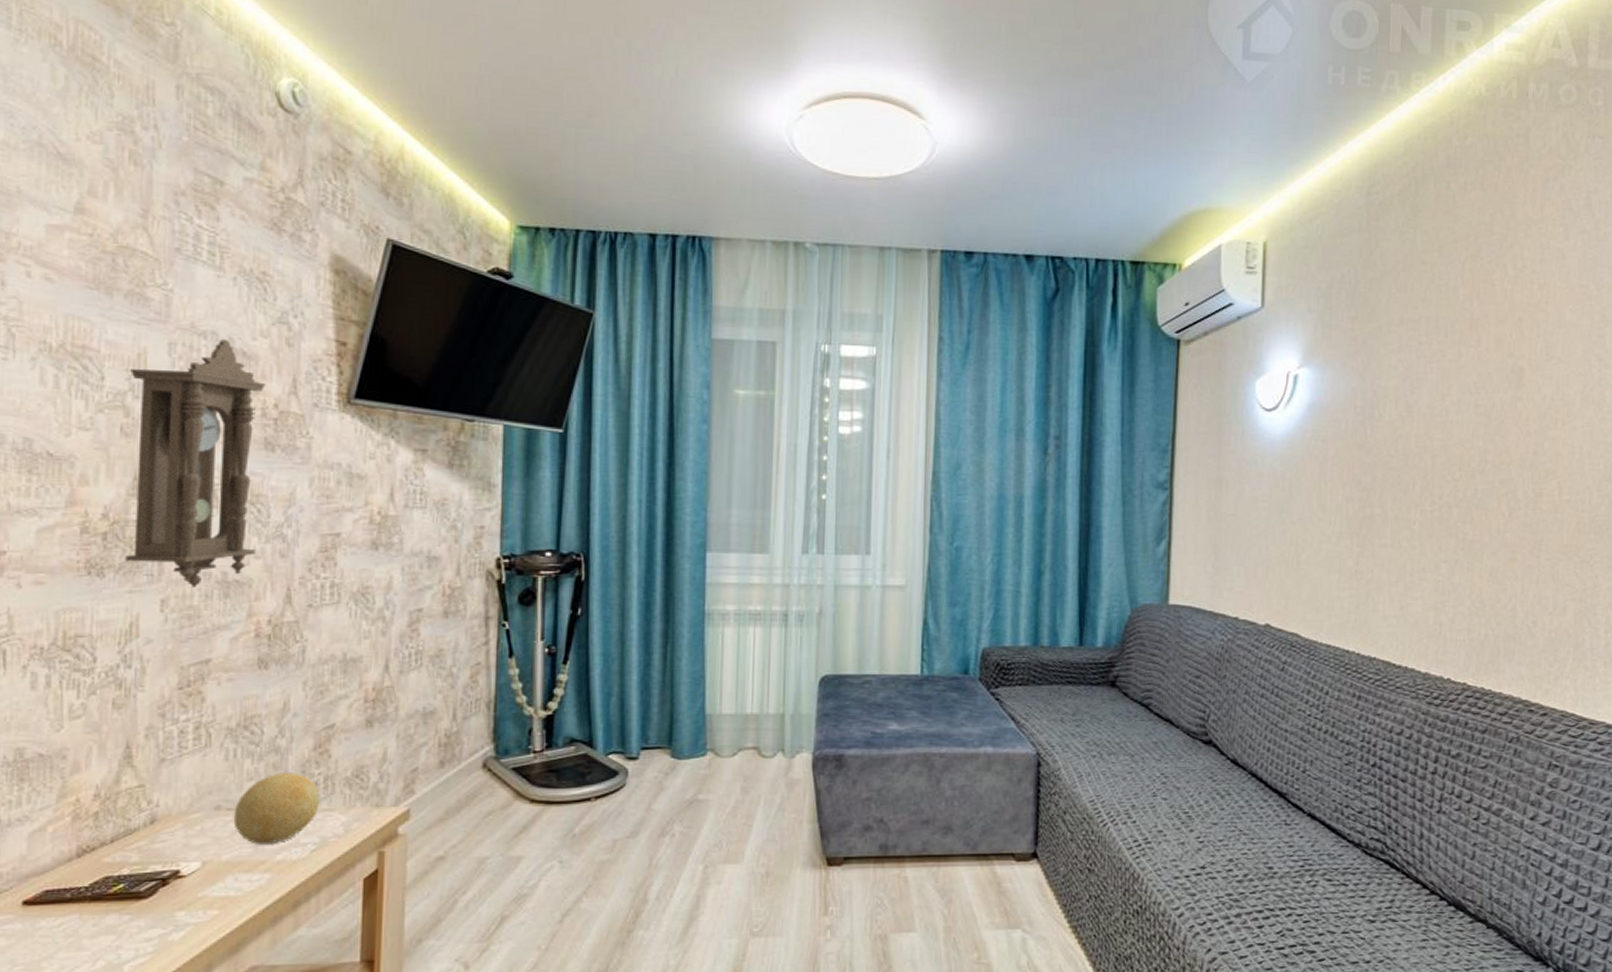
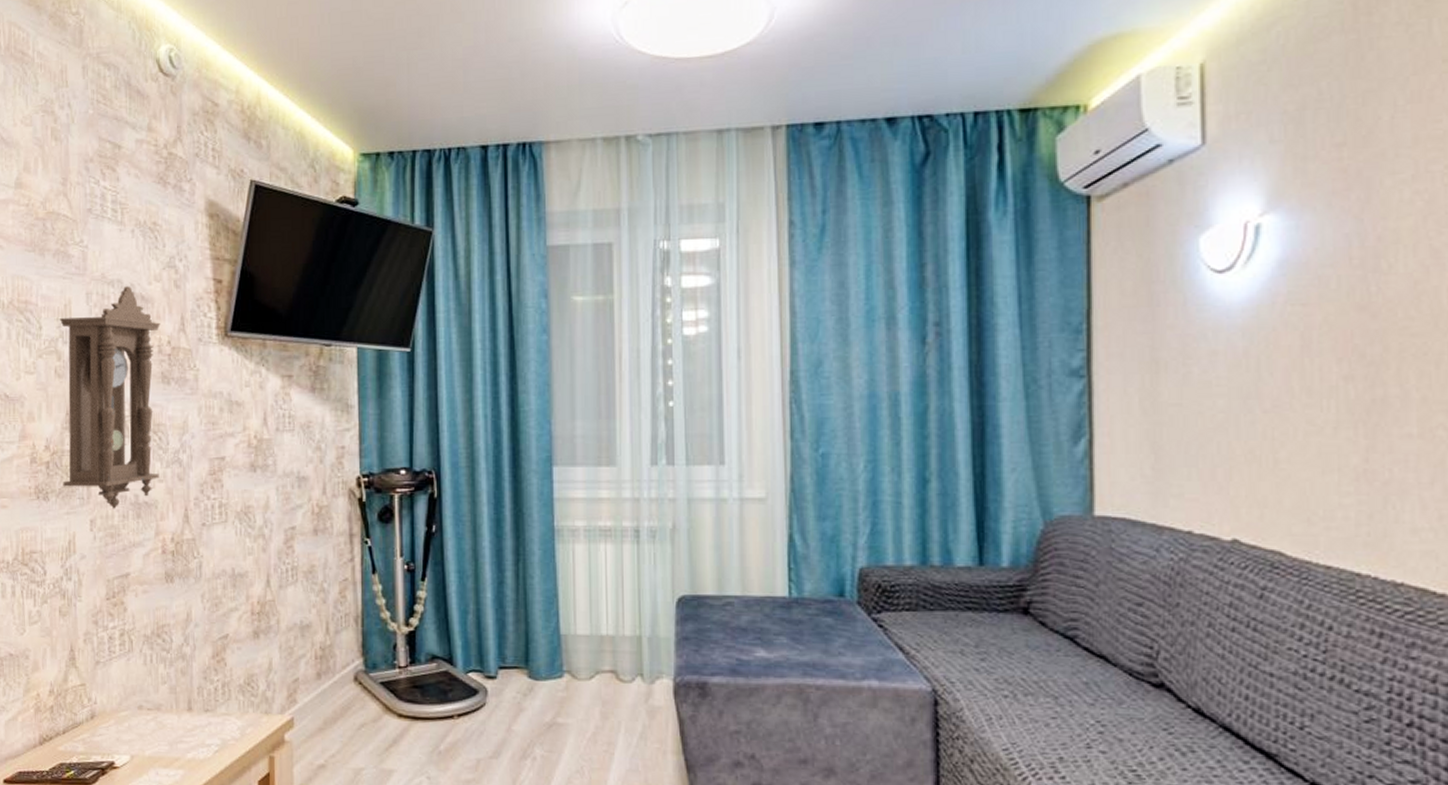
decorative ball: present [233,772,320,844] -> none [152,678,220,743]

